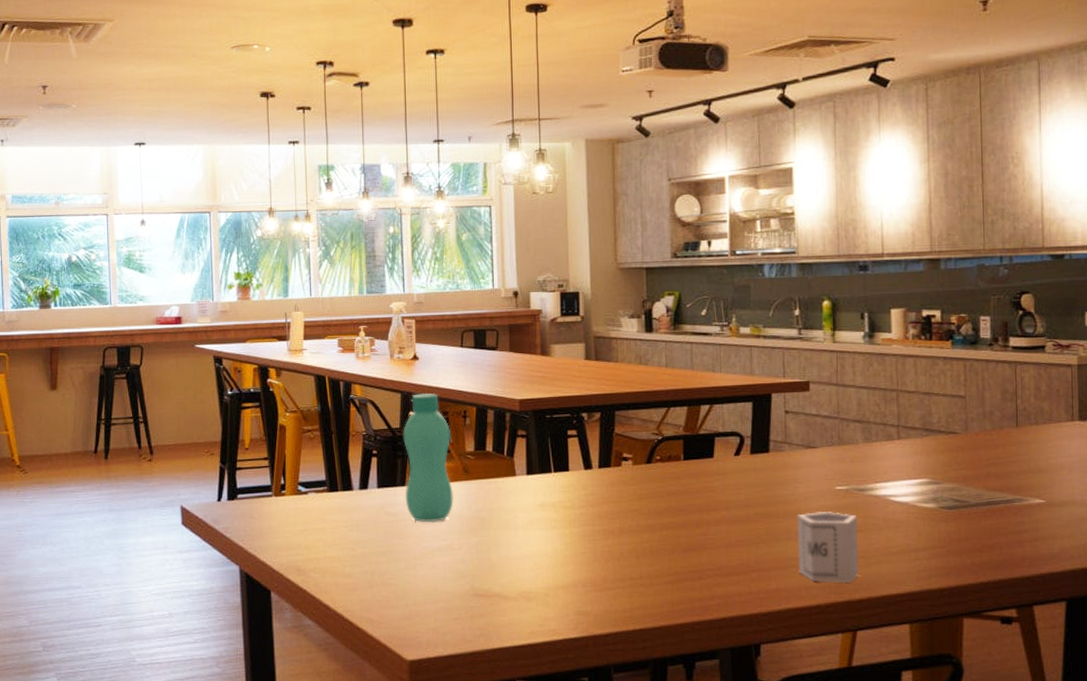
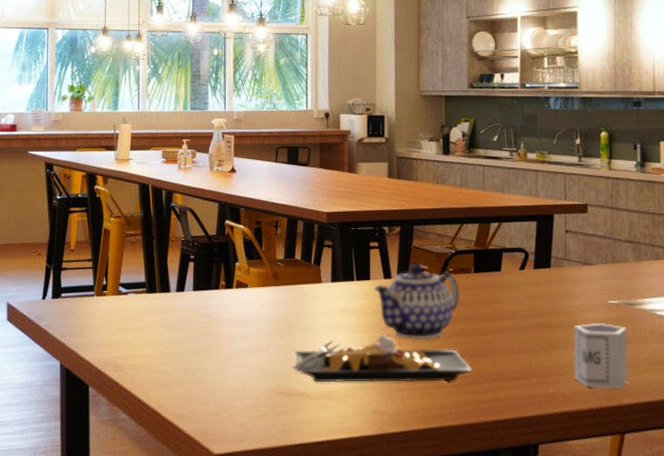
bottle: present [403,393,454,523] -> none [219,204,264,325]
plate: none [488,529,684,583] -> present [293,334,472,383]
teapot: none [574,452,669,534] -> present [374,264,460,340]

